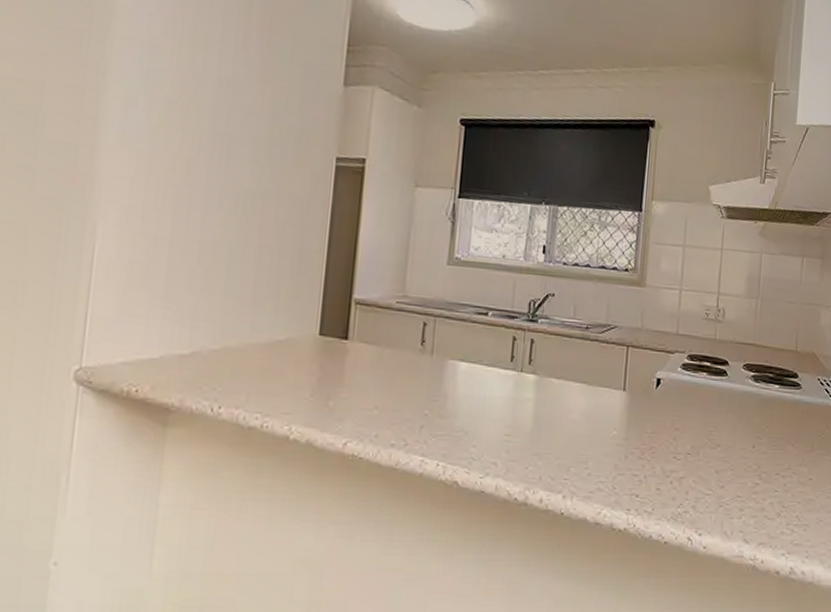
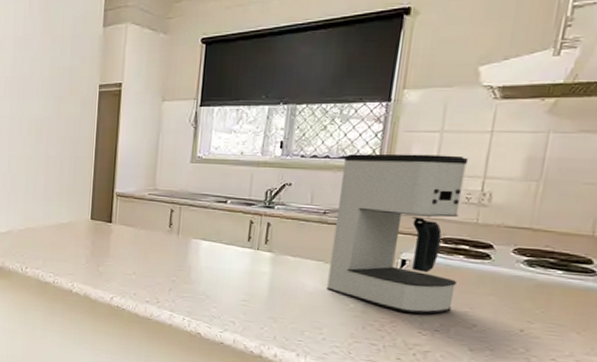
coffee maker: none [591,263,706,438] -> present [327,153,469,314]

